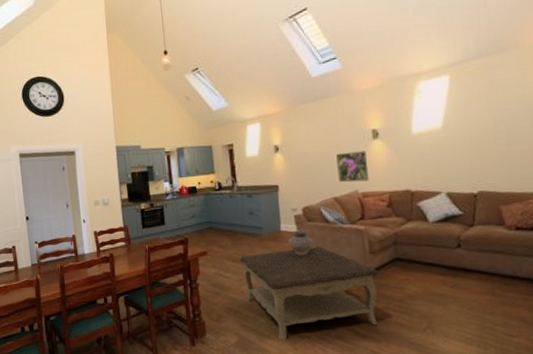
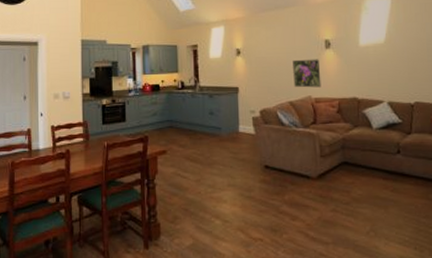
coffee table: present [239,246,378,340] -> none [197,148,328,243]
ceramic pot: present [288,230,313,256] -> none [246,132,268,157]

